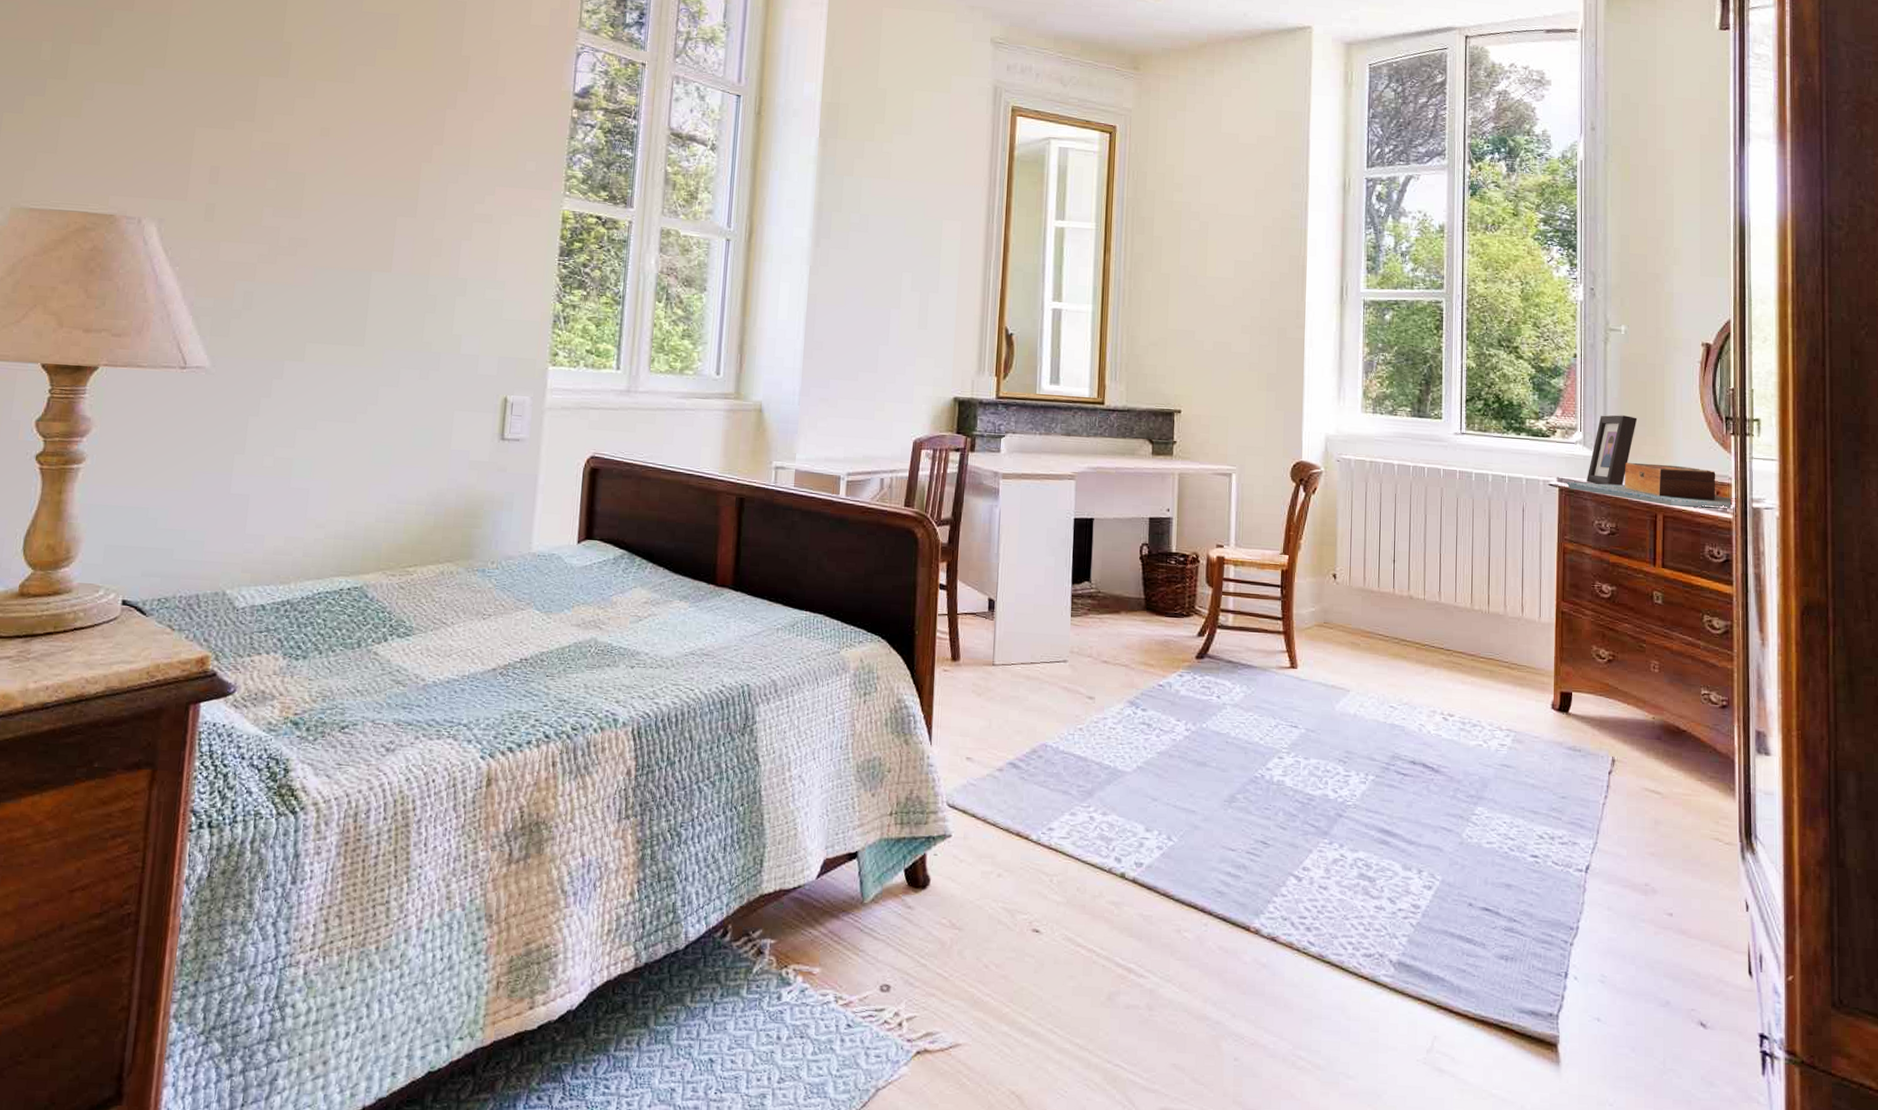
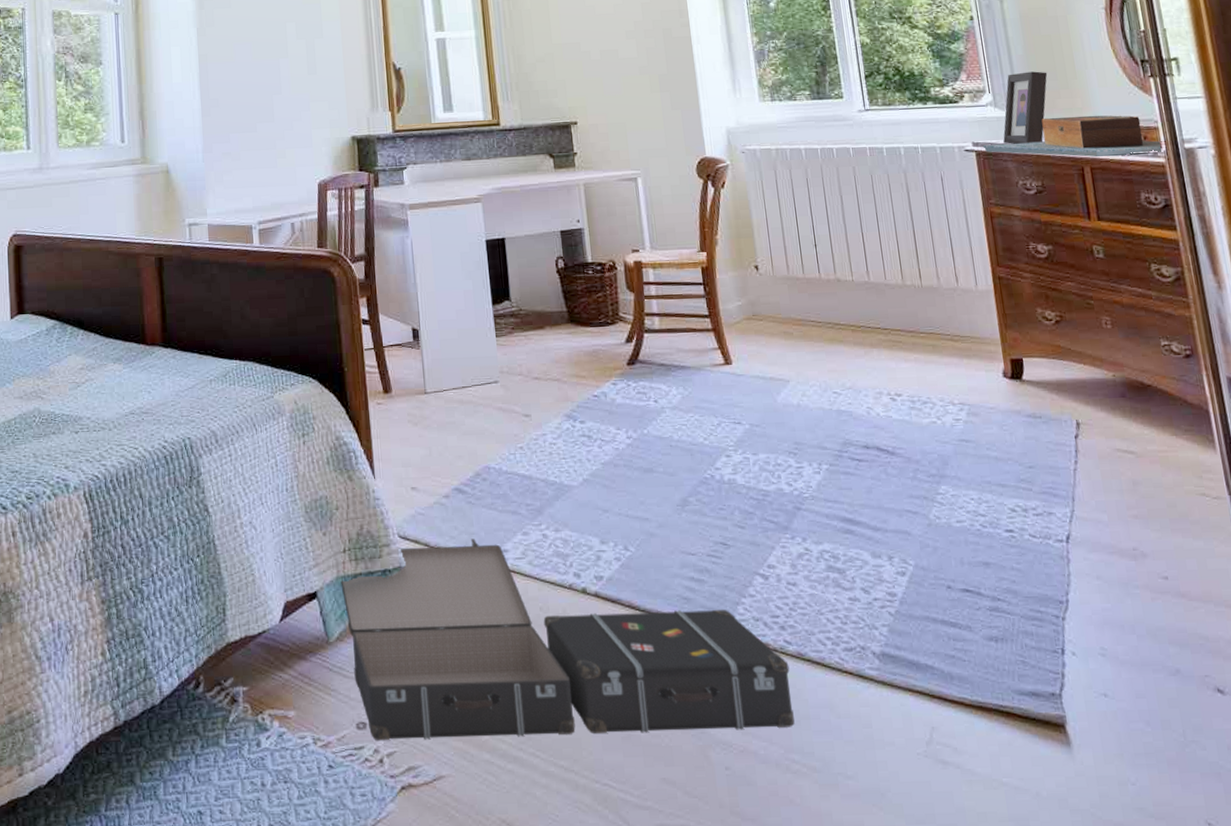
suitcase: none [882,814,1309,1025] -> present [339,539,795,740]

